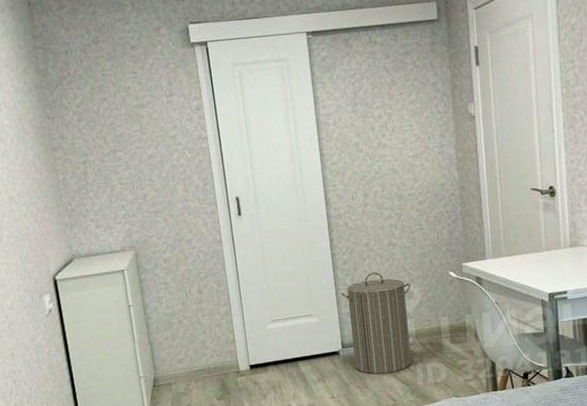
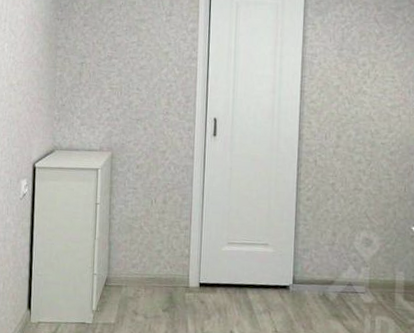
laundry hamper: present [340,271,411,375] -> none [299,213,371,319]

